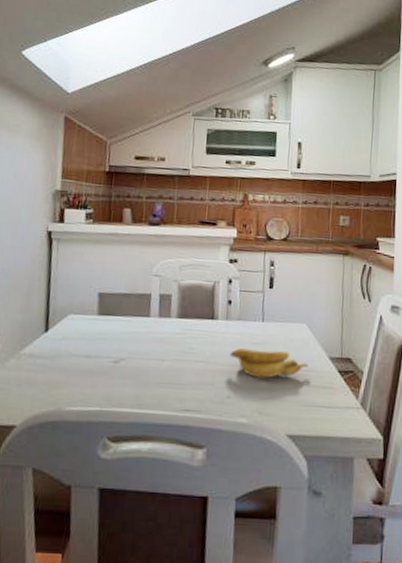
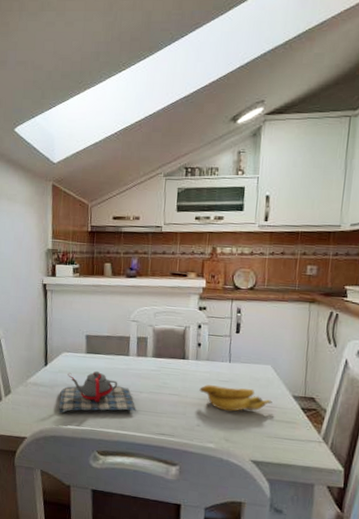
teapot: none [60,336,158,391] -> present [59,370,137,413]

